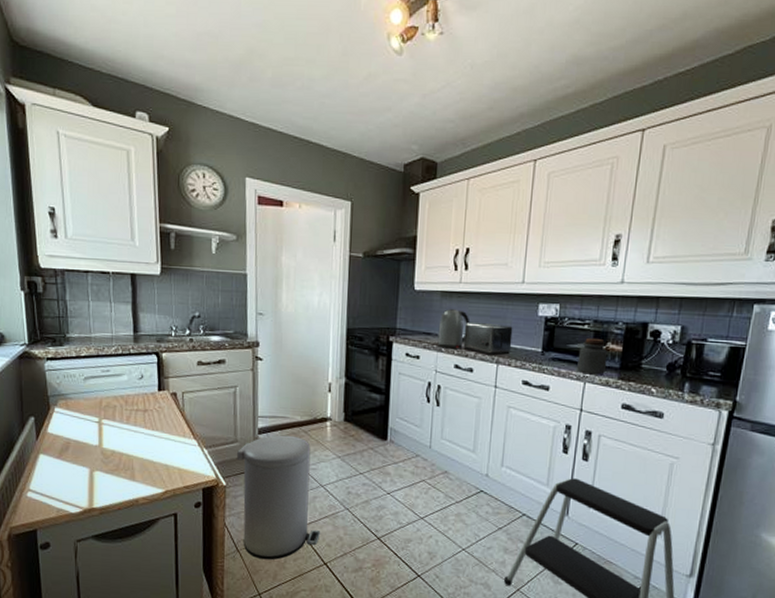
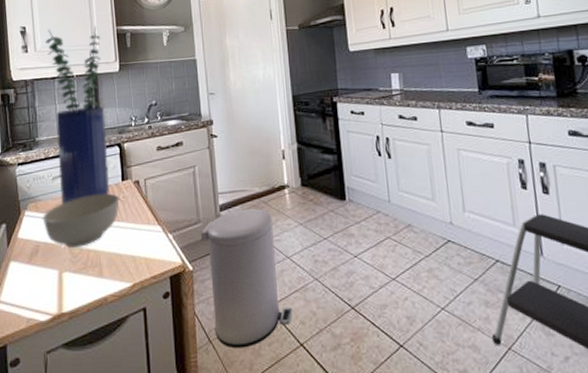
bowl: none [73,400,155,450] -> present [43,193,119,248]
vase: none [78,215,146,406] -> present [45,25,110,204]
kettle: present [437,308,470,349] -> none [376,63,406,102]
toaster: present [463,322,513,356] -> none [401,71,450,102]
jar: present [577,337,608,375] -> none [514,71,545,107]

